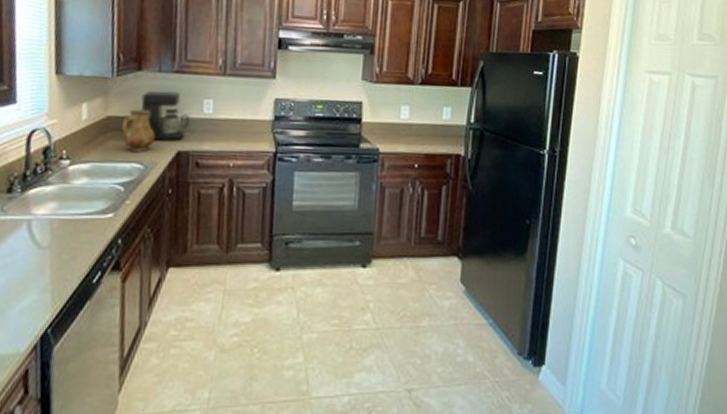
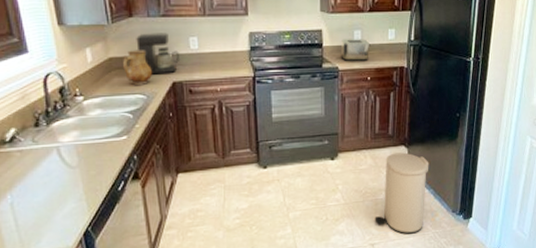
toaster: none [383,115,420,144] -> present [340,39,371,61]
pedal bin: none [414,265,489,380] -> present [374,152,429,235]

